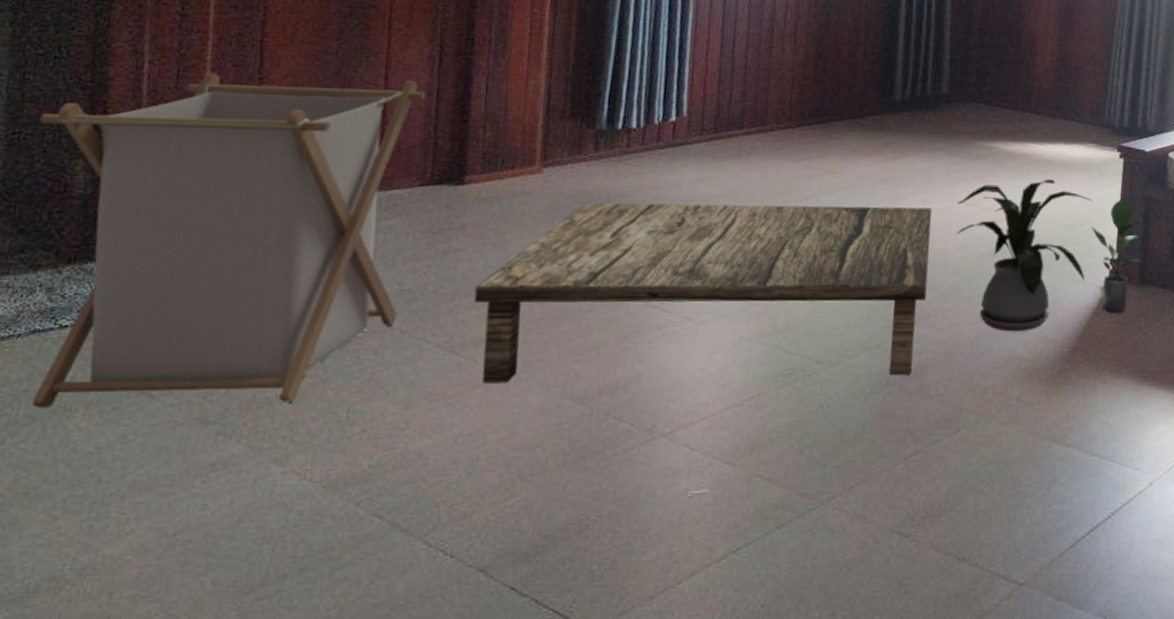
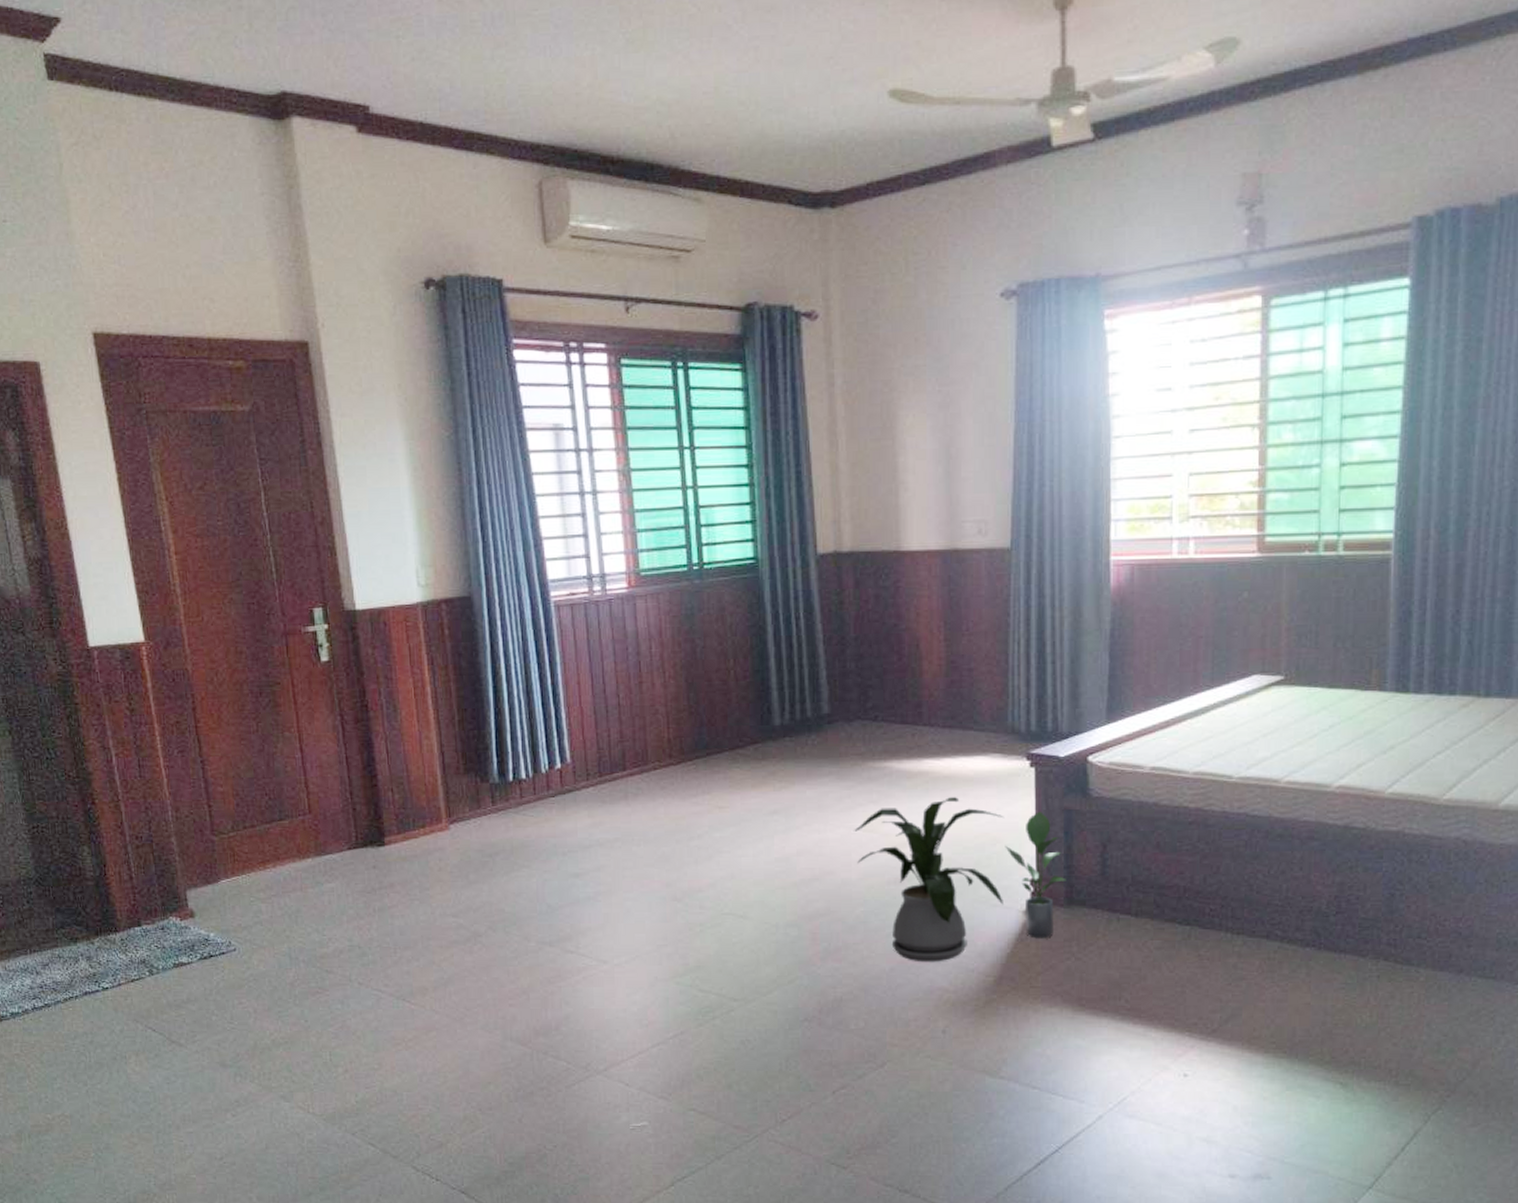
laundry basket: present [32,72,426,408] -> none [48,751,353,1056]
coffee table: present [473,202,932,384] -> none [412,837,833,1027]

